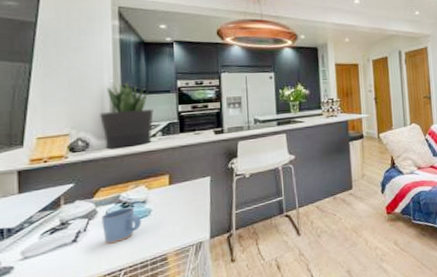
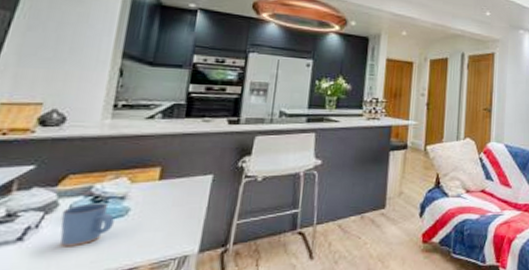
planter: present [100,81,154,150] -> none [86,46,158,129]

